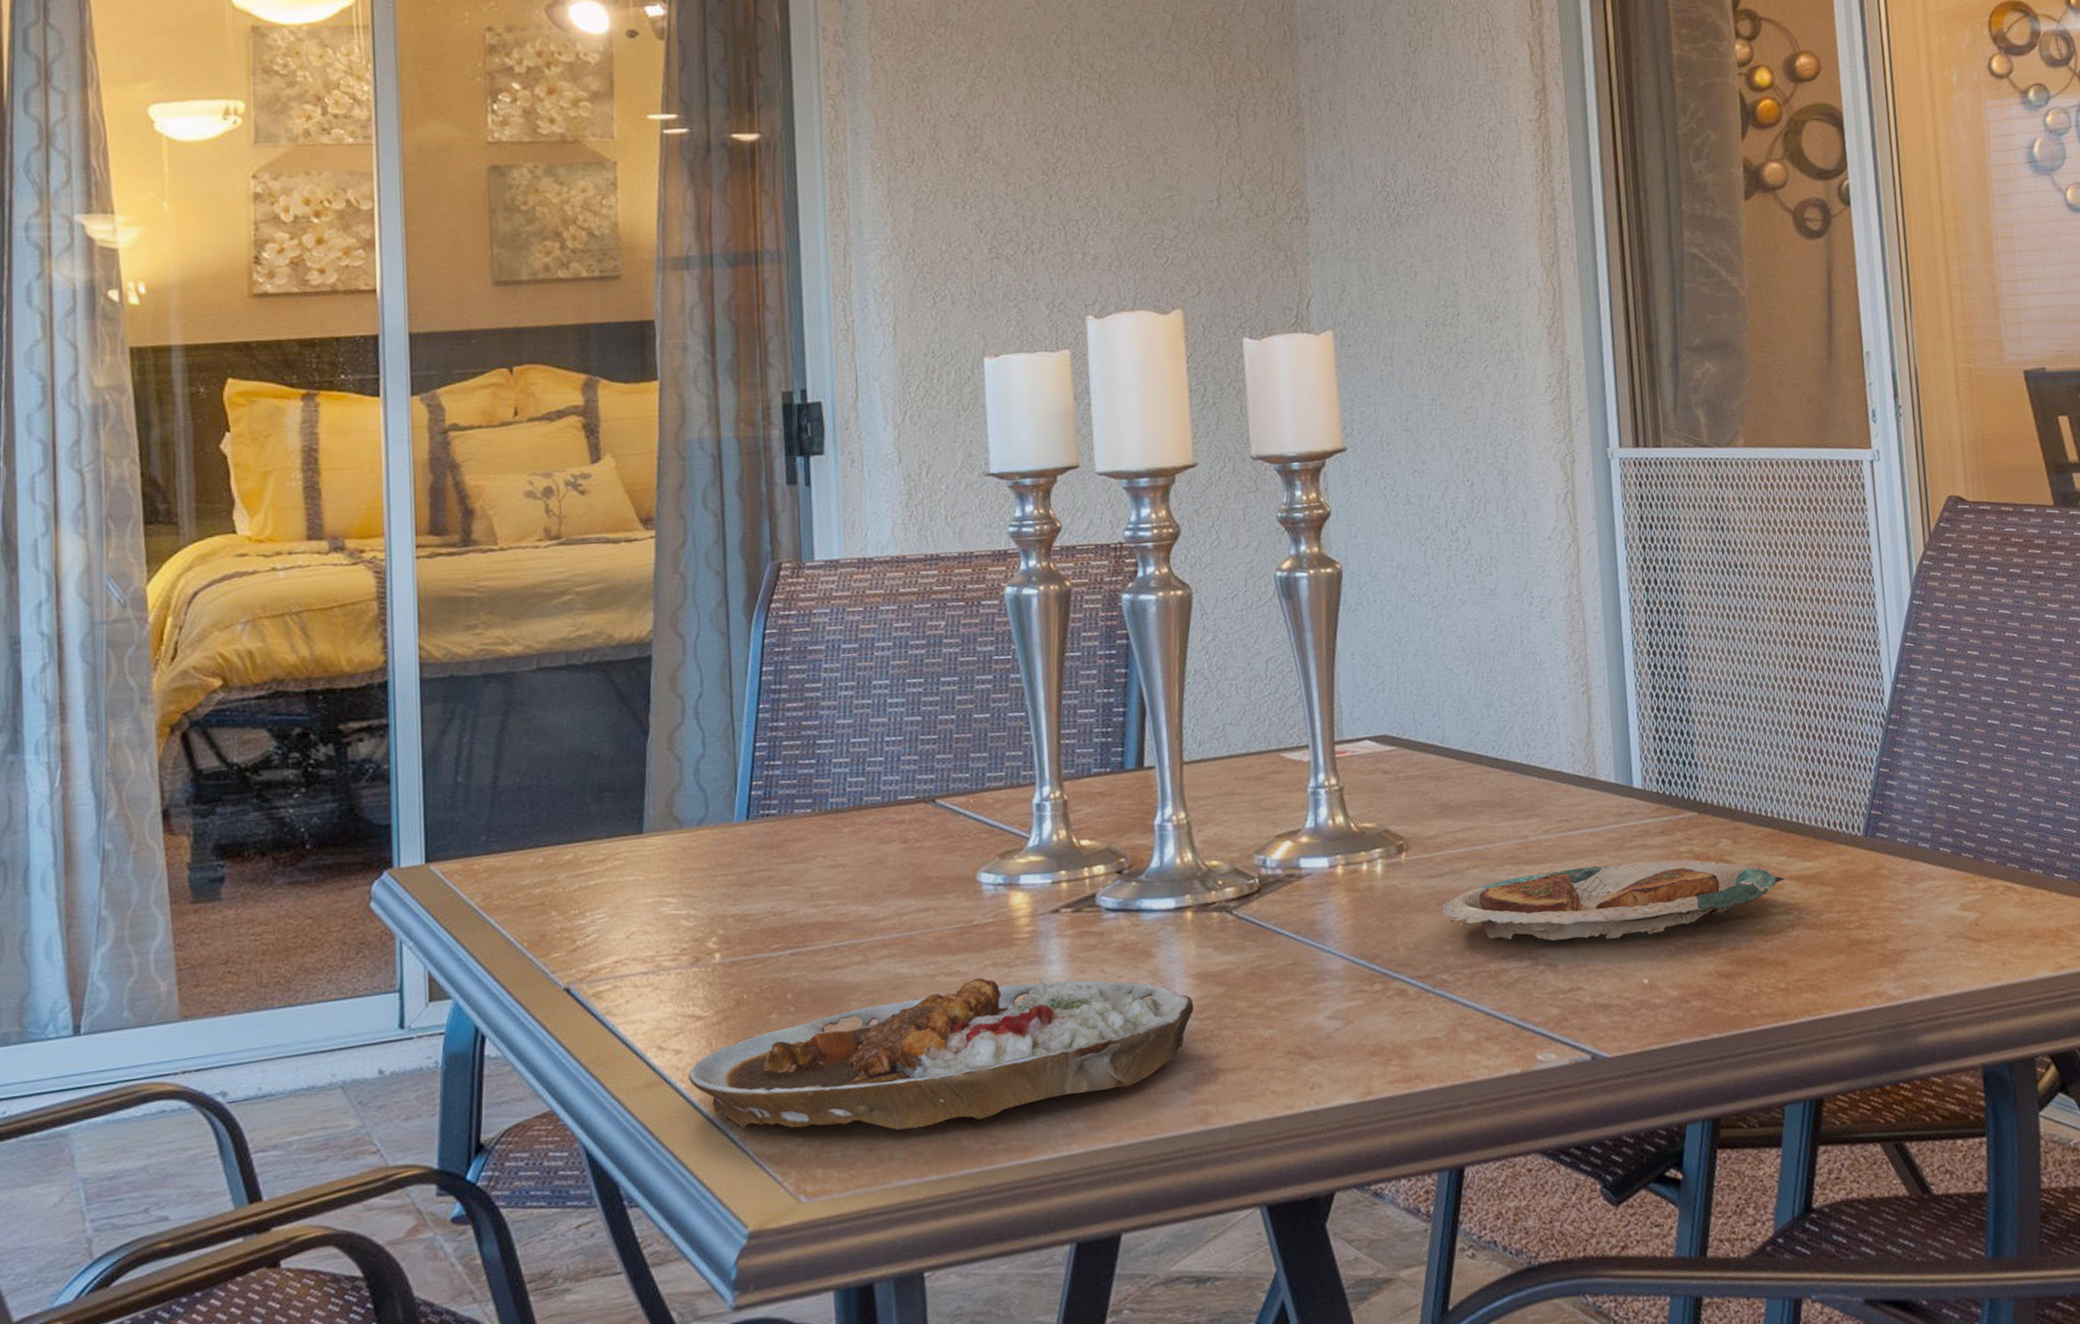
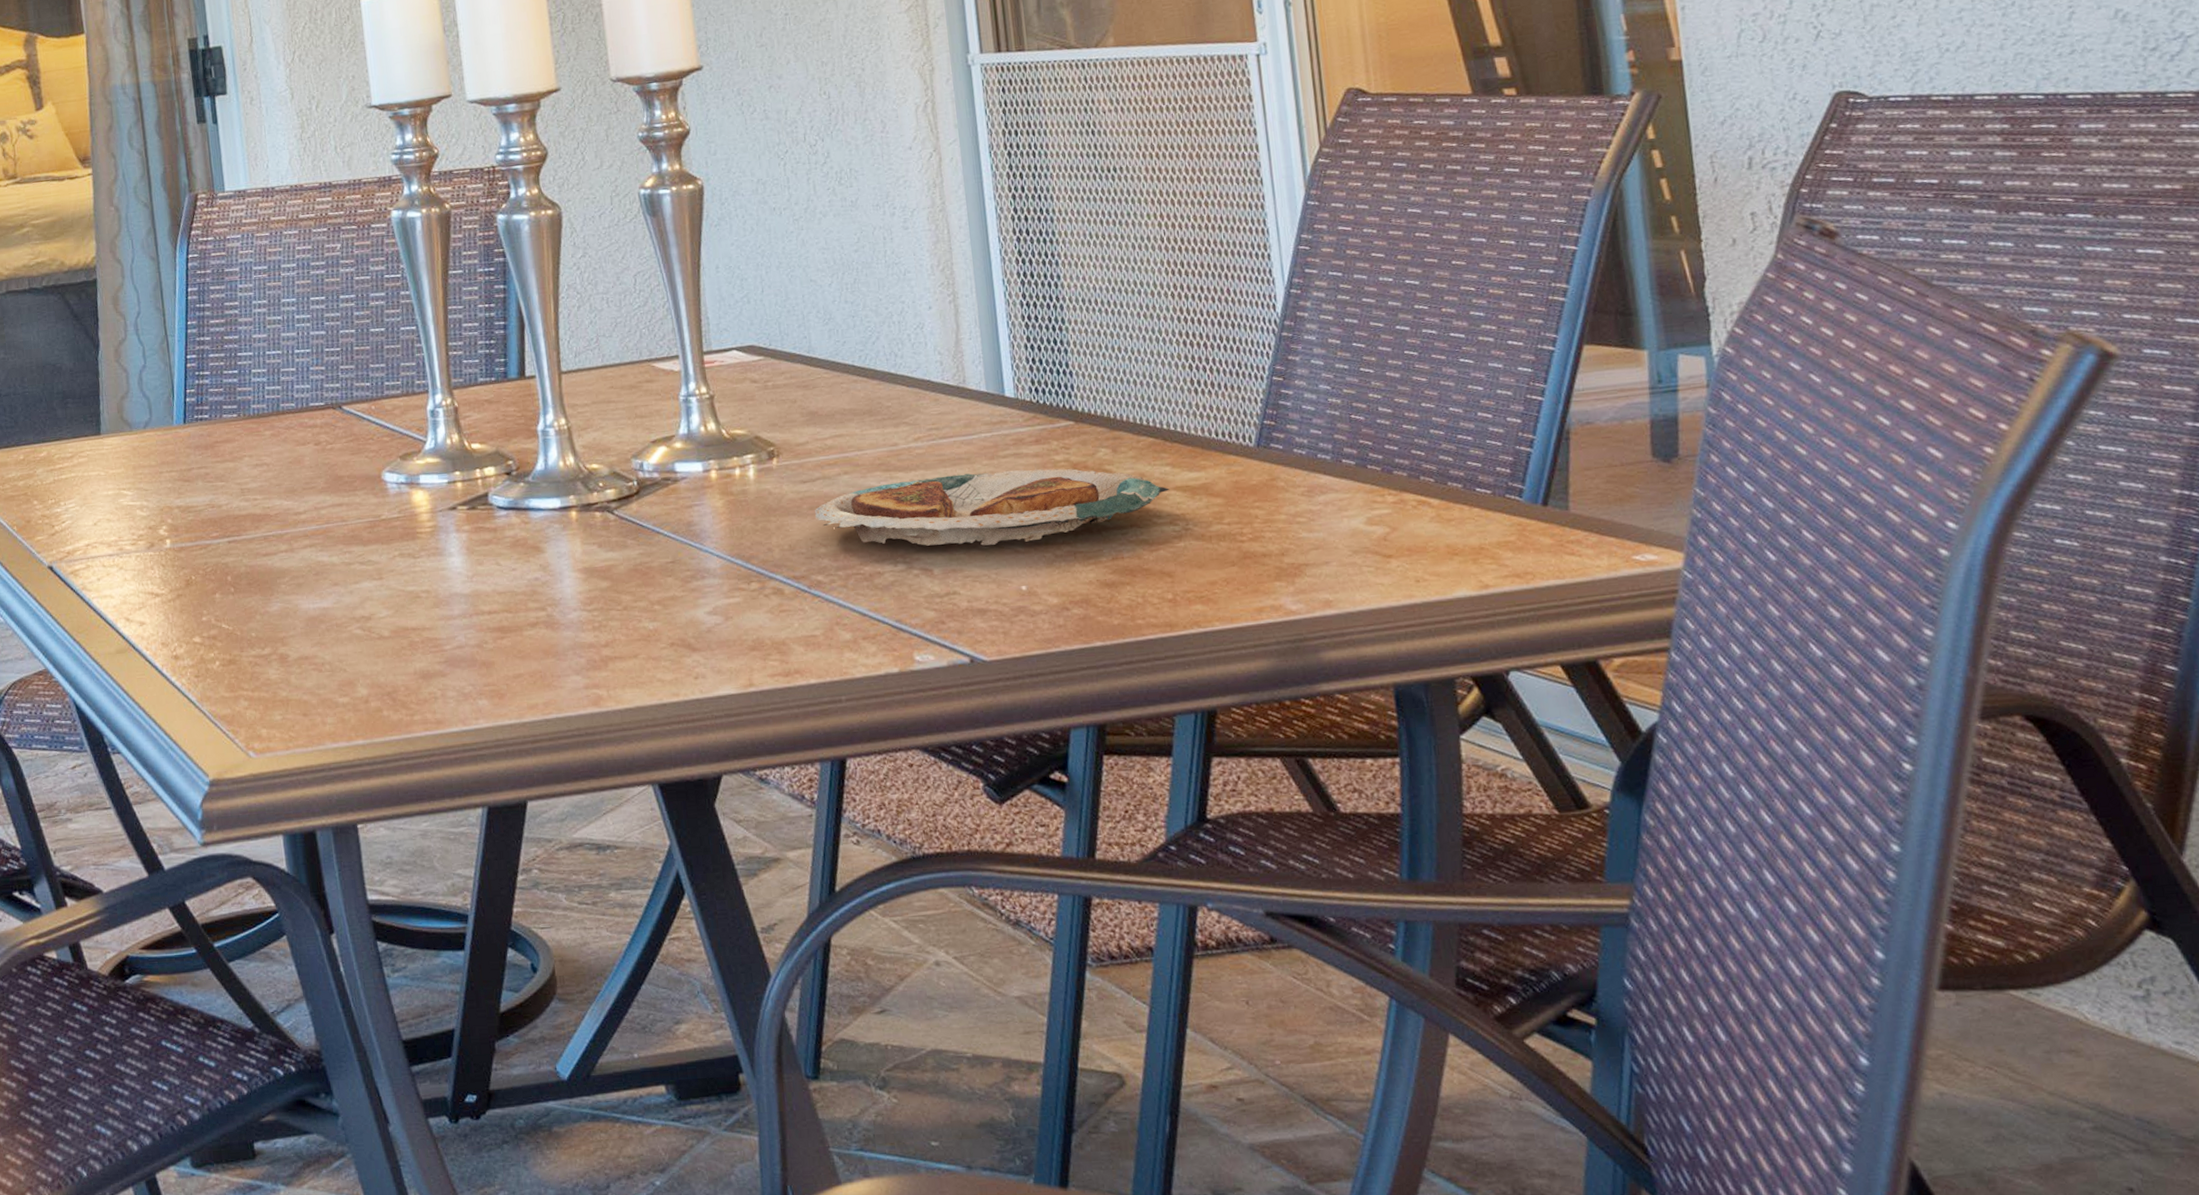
plate: present [688,977,1194,1131] -> none [152,567,583,699]

